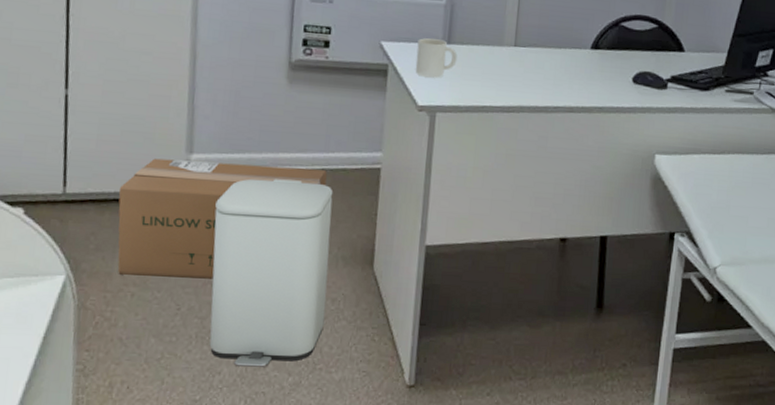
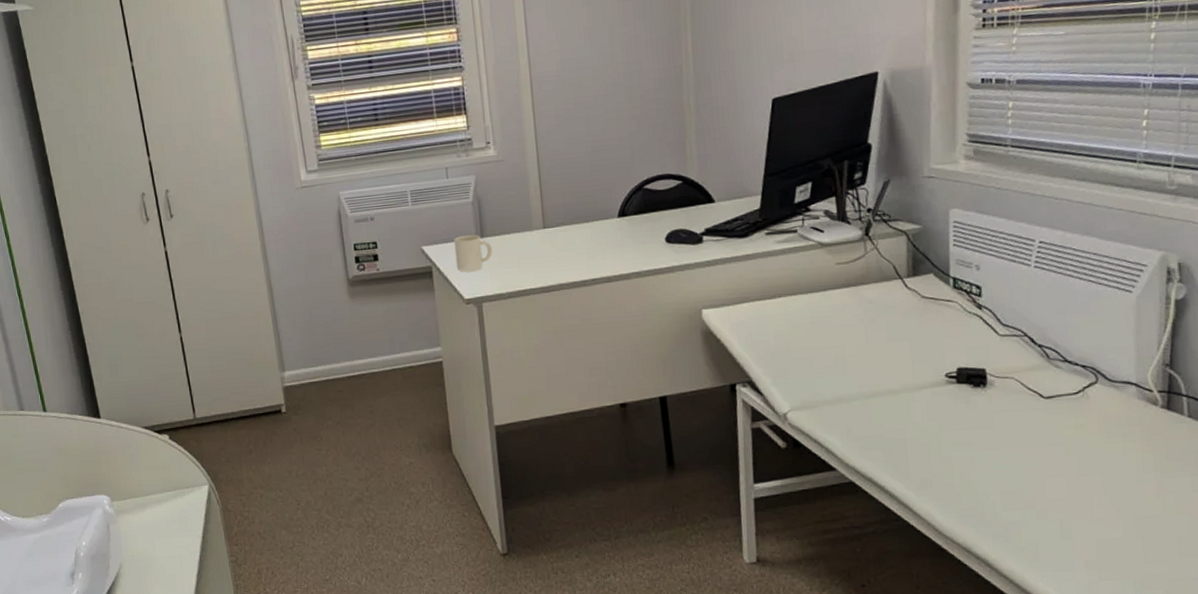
box: present [118,158,327,279] -> none [235,370,398,480]
pedal bin: present [209,179,334,367] -> none [311,382,419,548]

